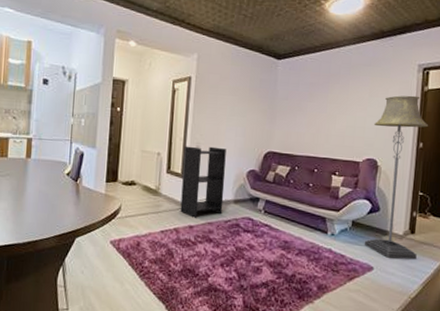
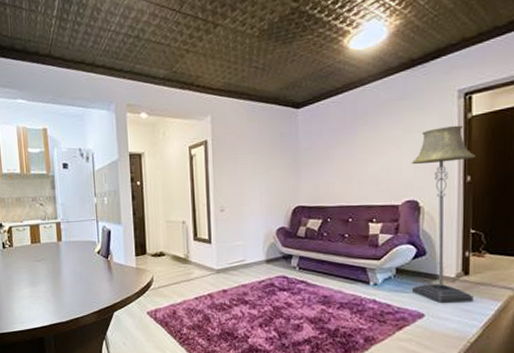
bookshelf: present [180,146,226,219] -> none [208,208,255,283]

